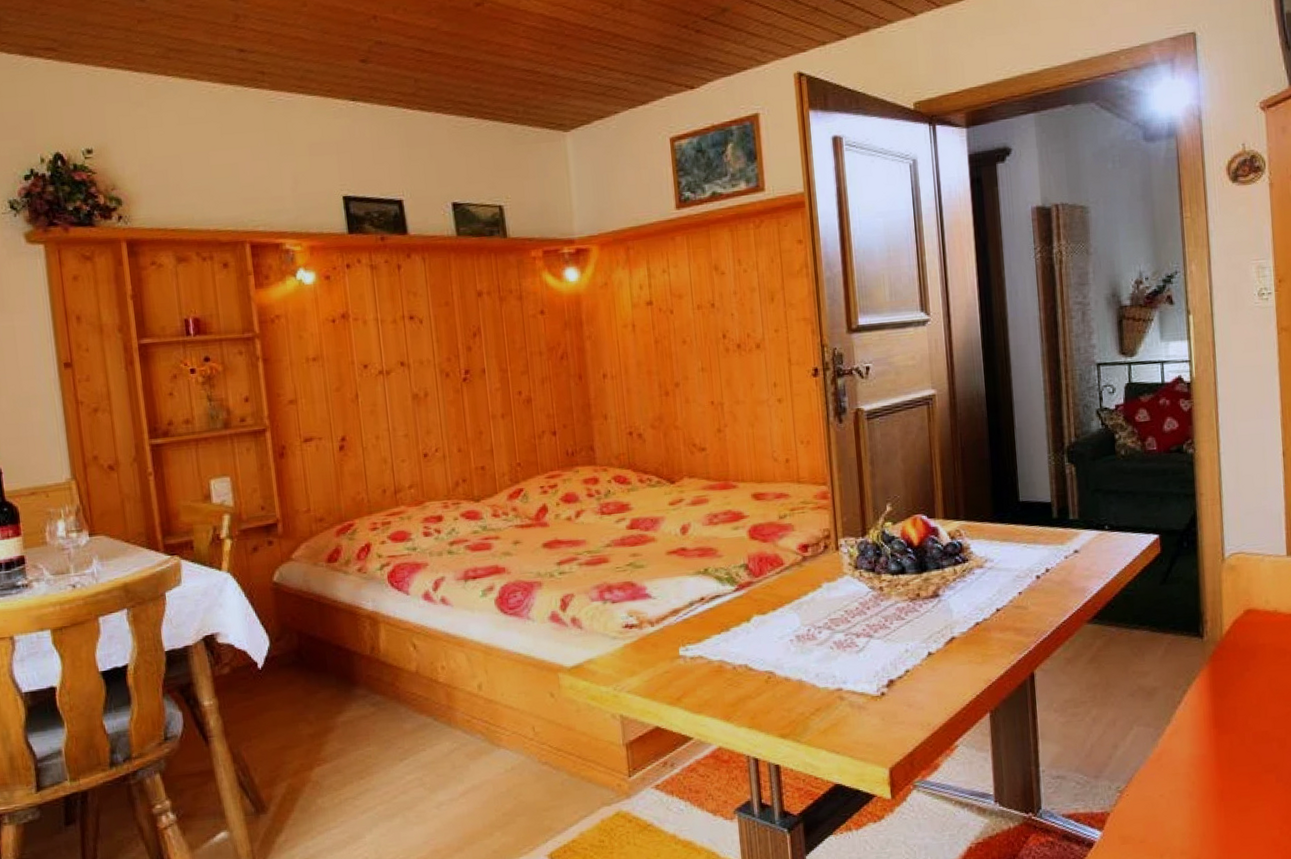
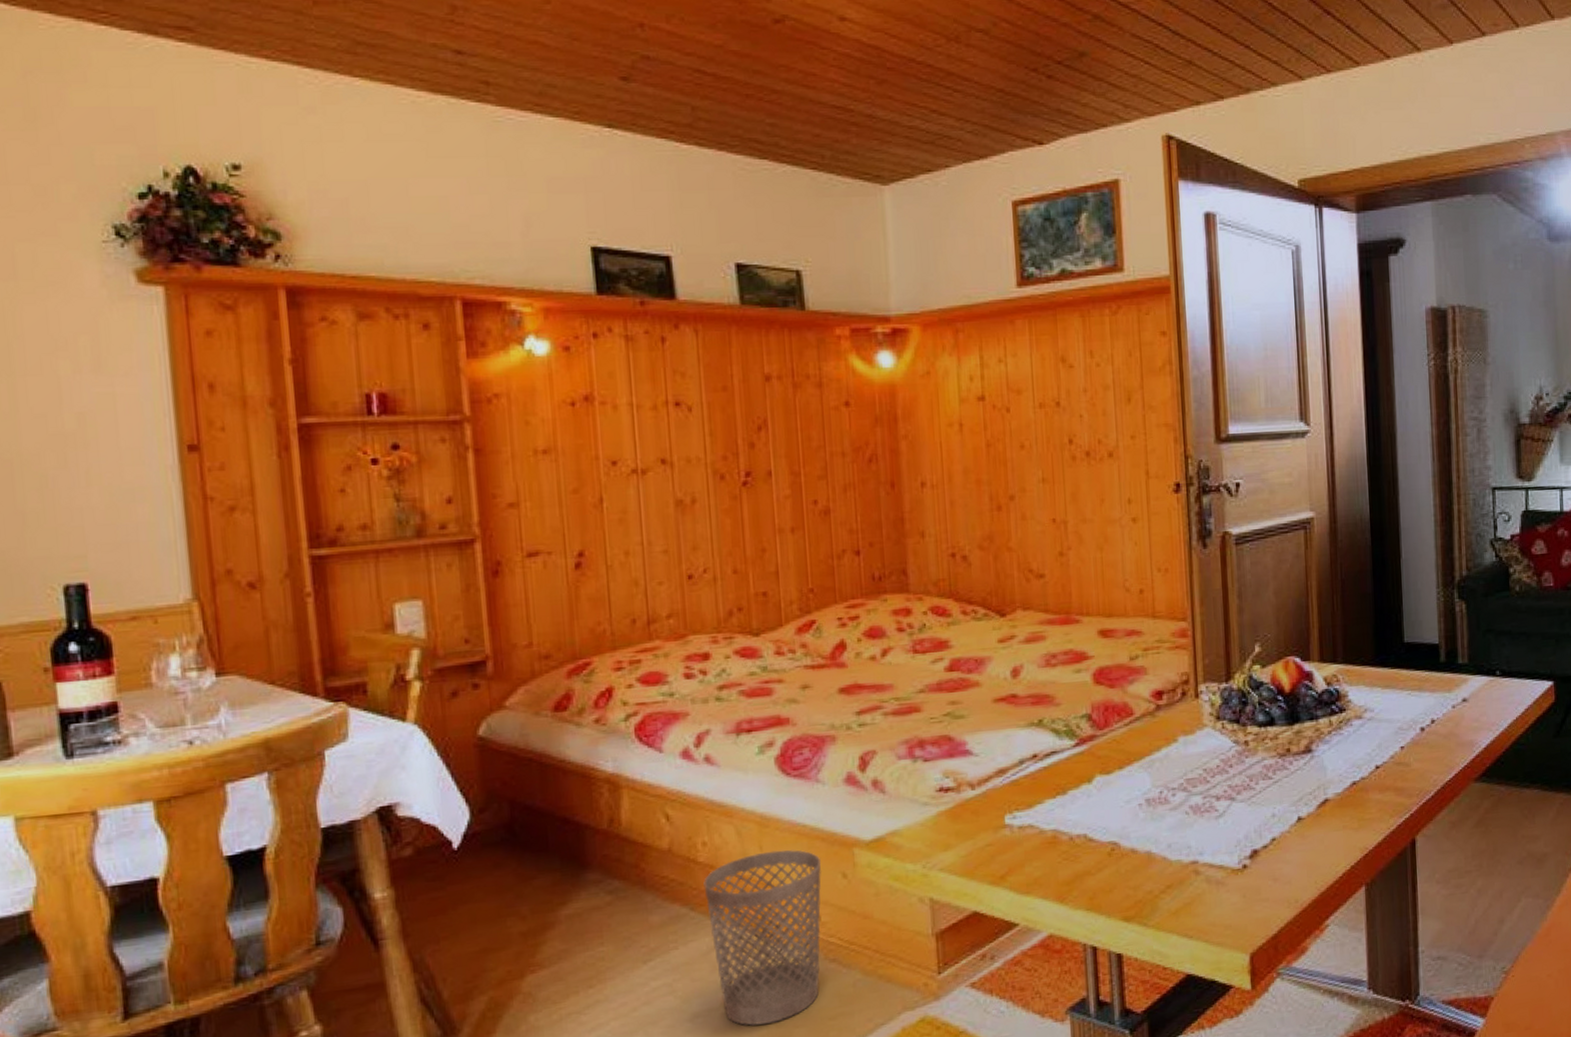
wastebasket: none [443,673,535,813] -> present [703,850,821,1026]

